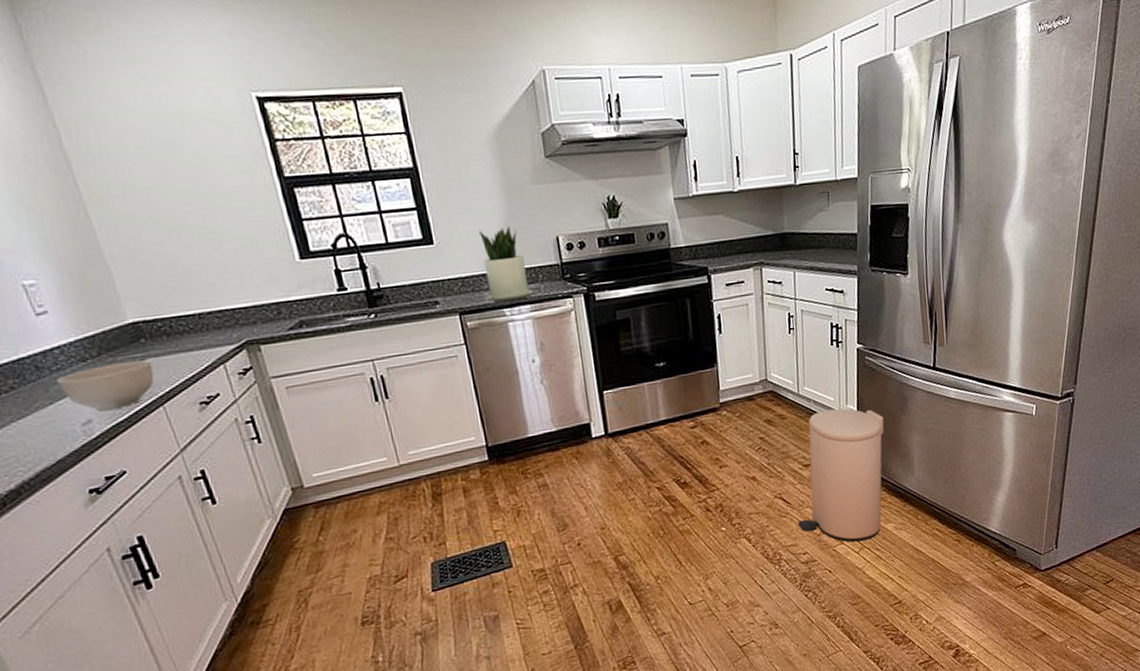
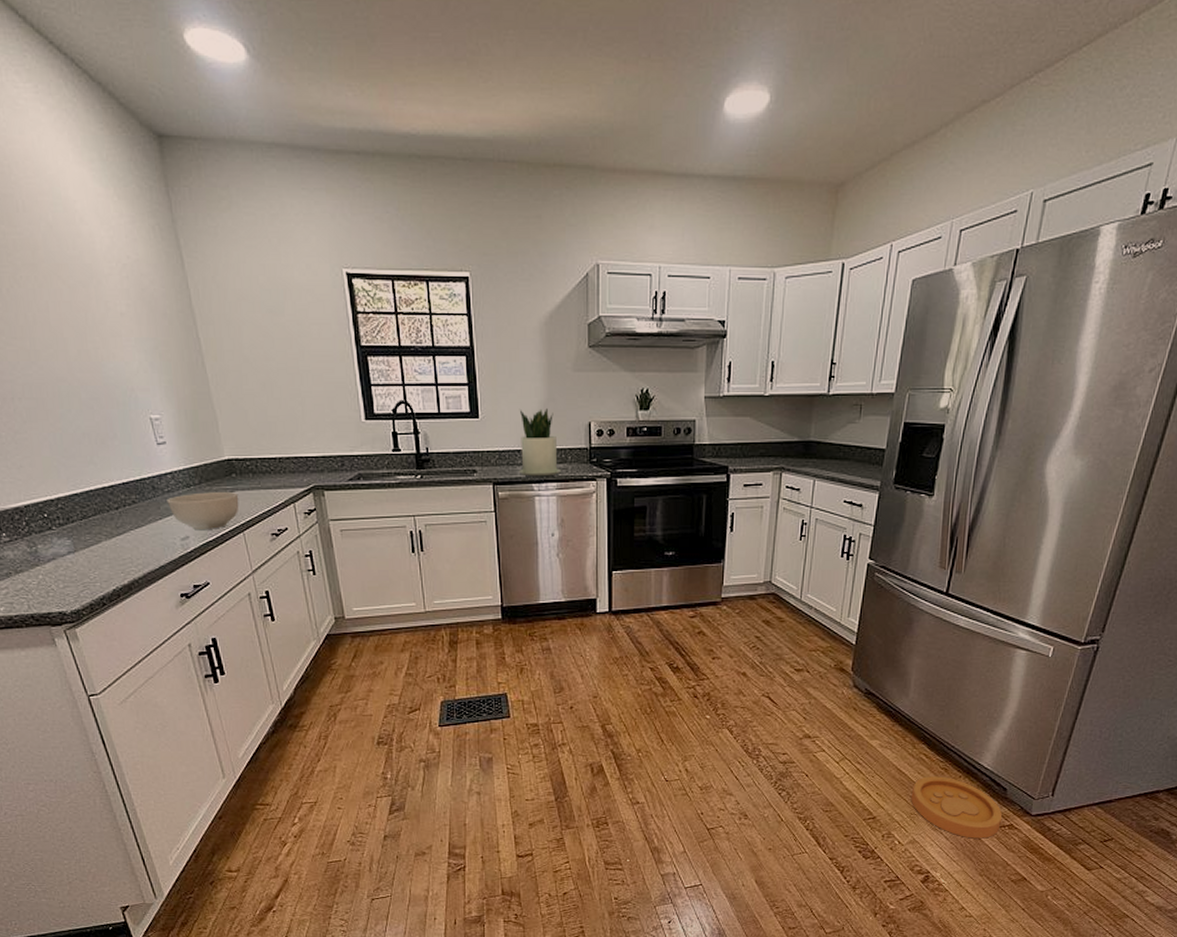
pedal bin: present [798,408,884,542] -> none [781,619,885,752]
pet bowl: none [930,547,1016,605] -> present [910,776,1003,839]

